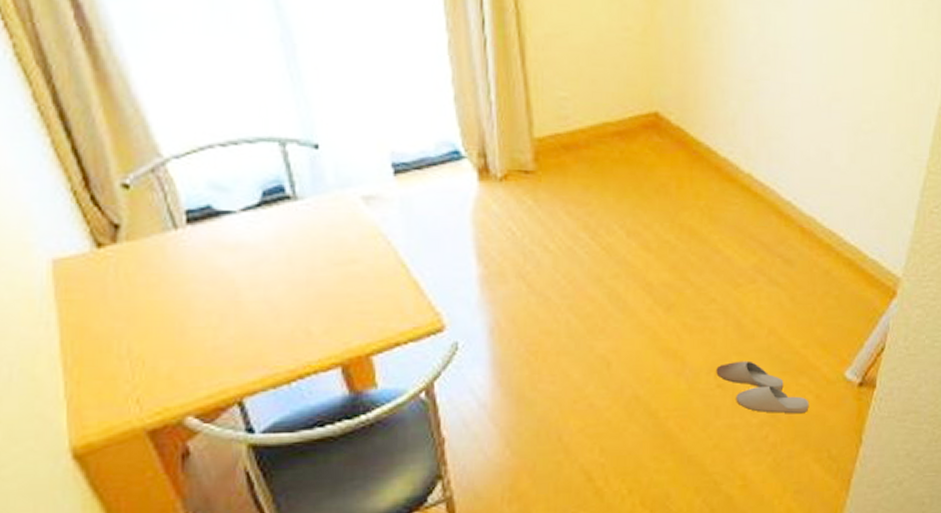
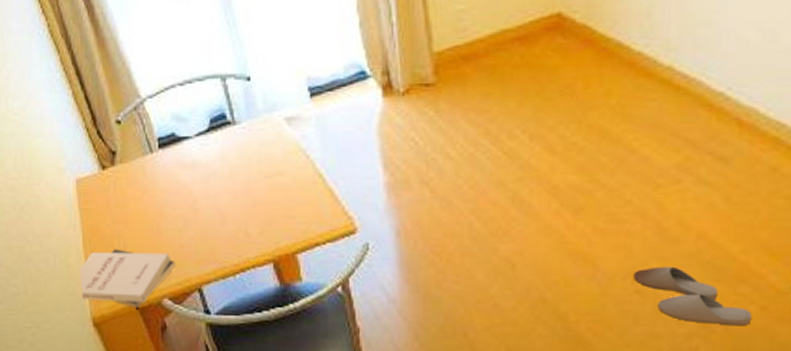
books: none [51,354,208,432] -> present [78,249,177,309]

